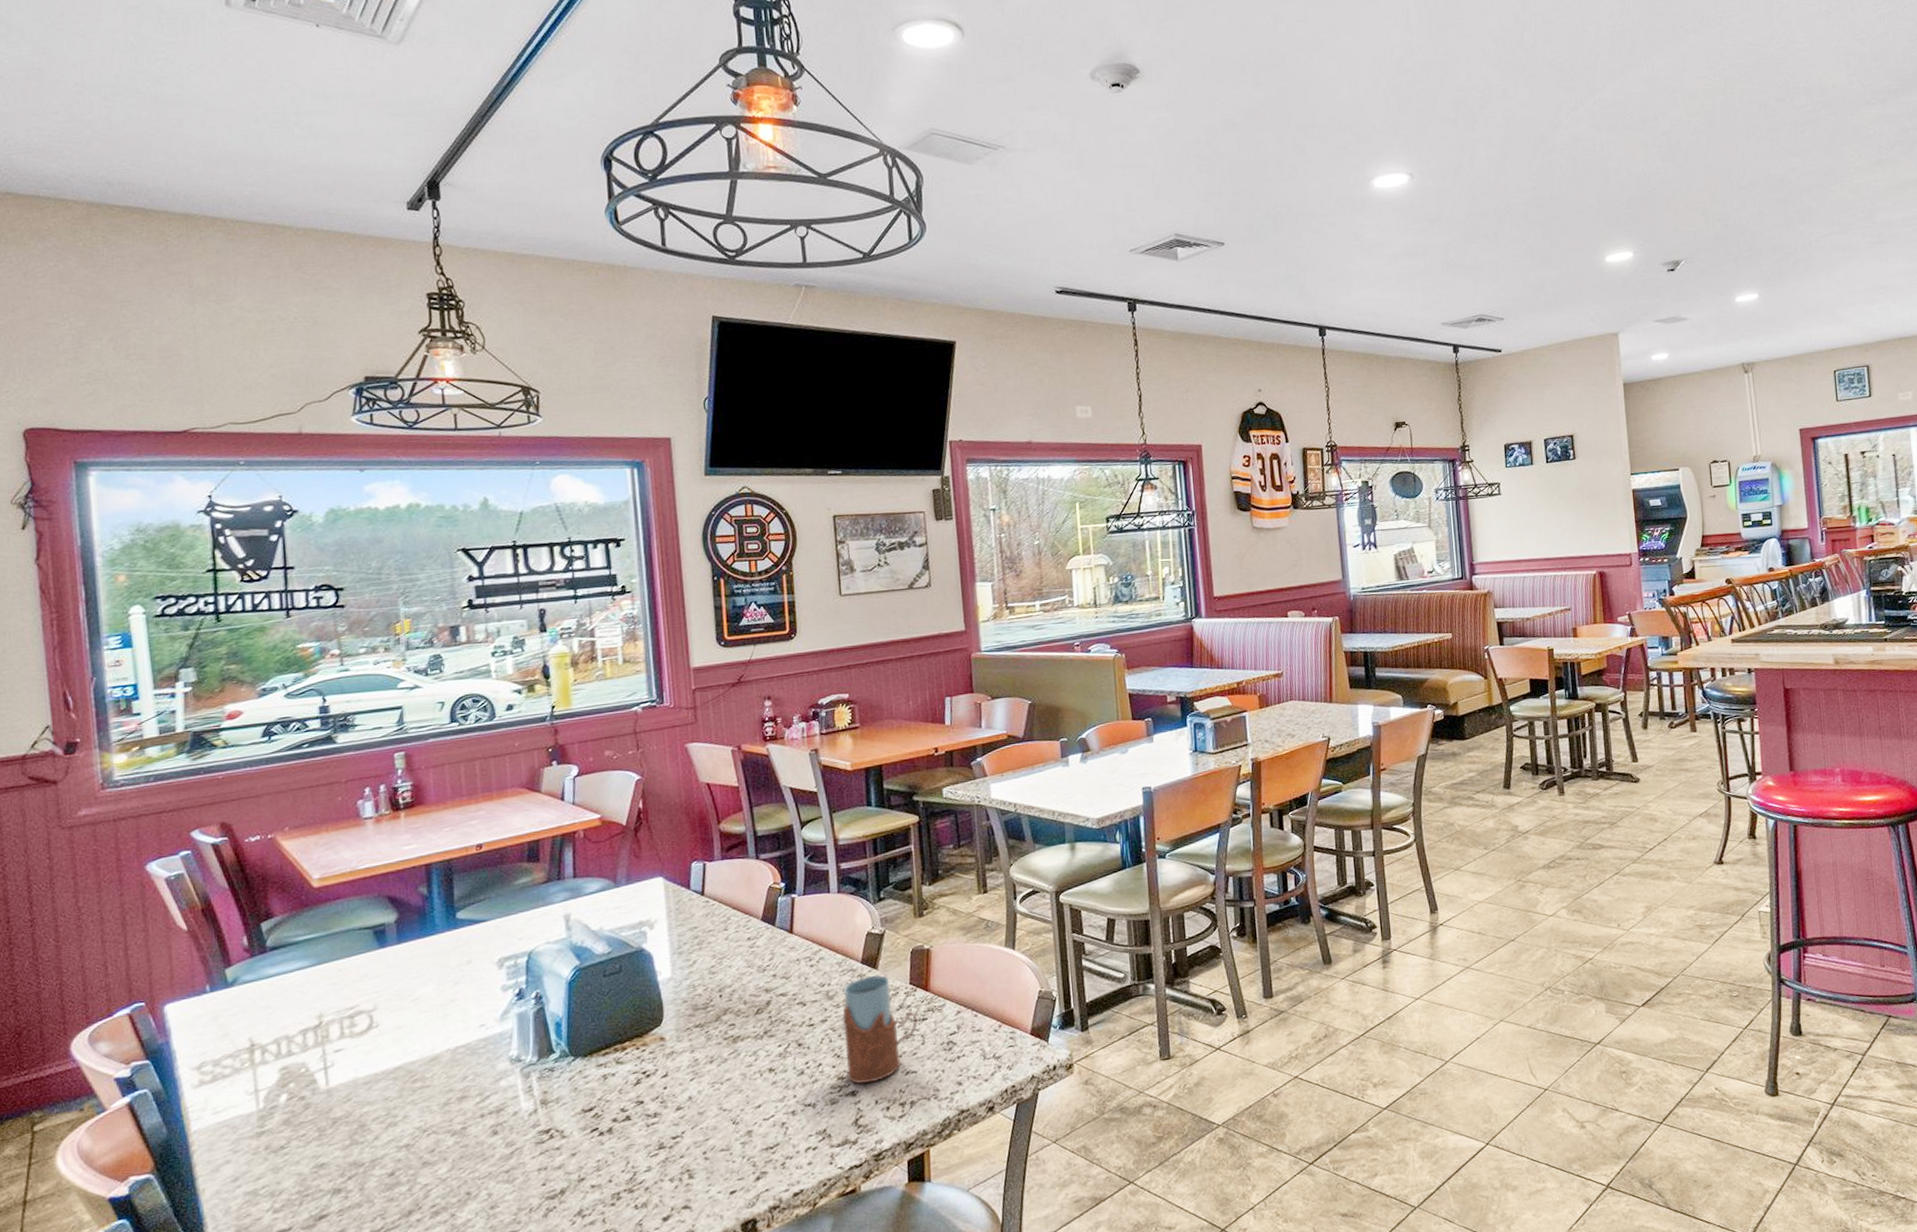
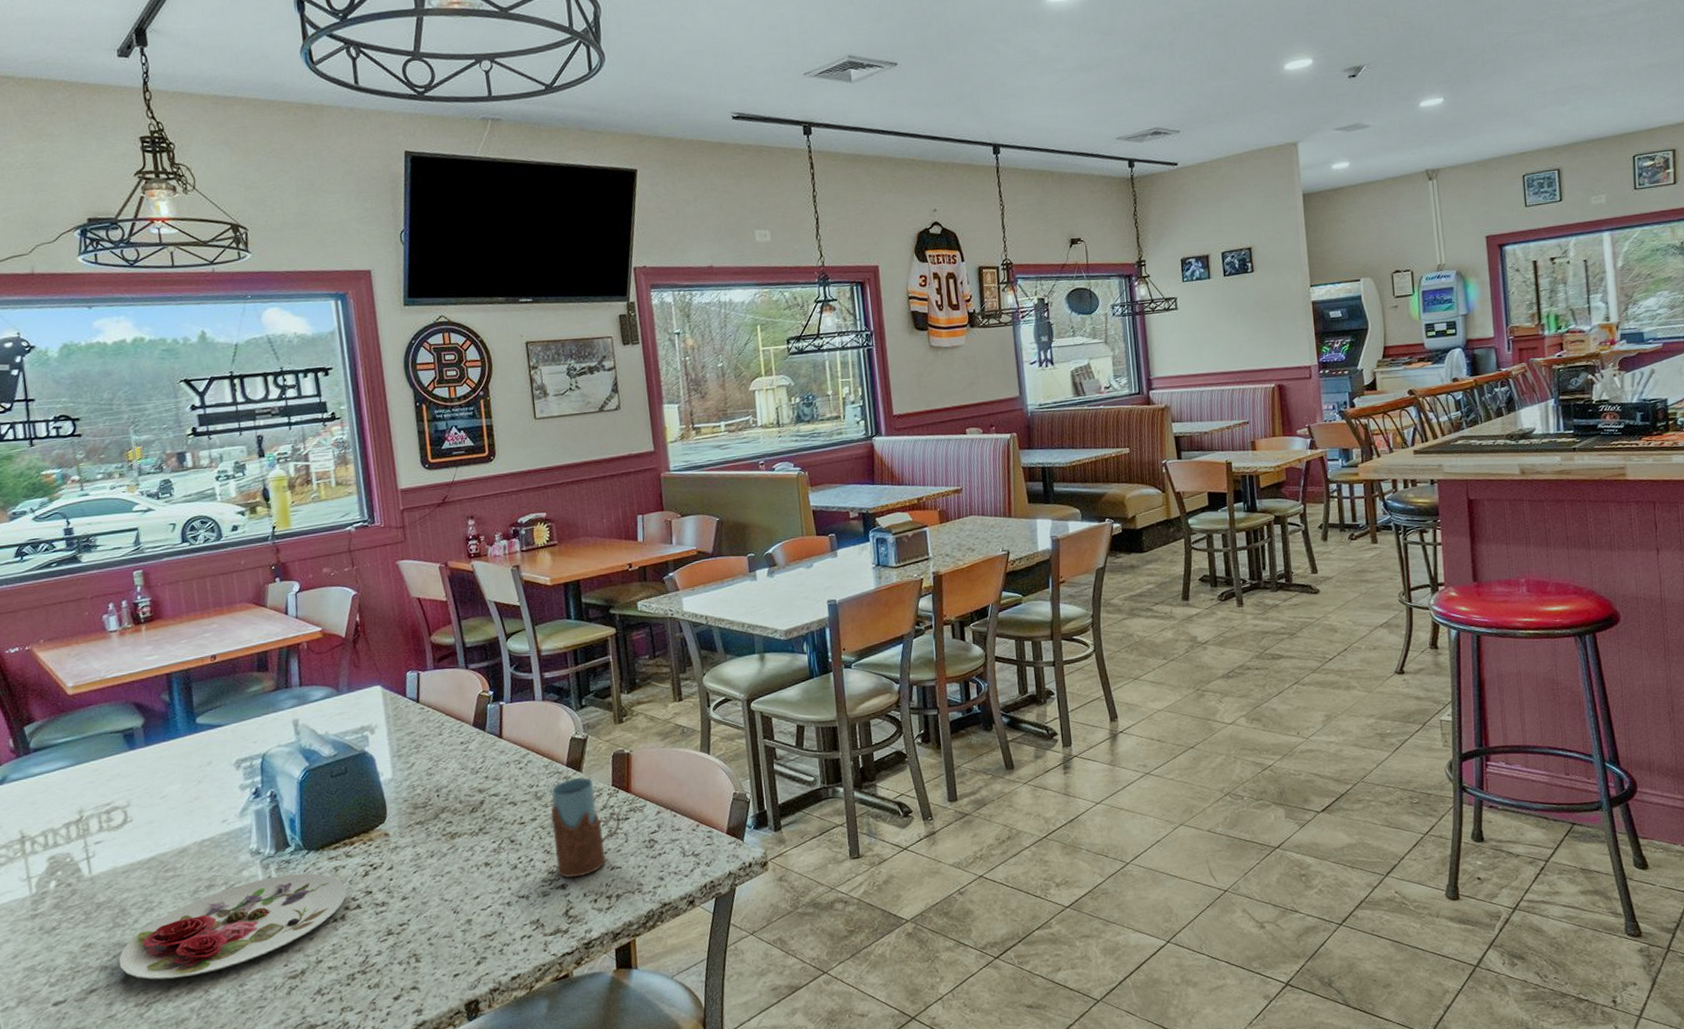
plate: none [354,1082,616,1204] -> present [118,873,347,980]

